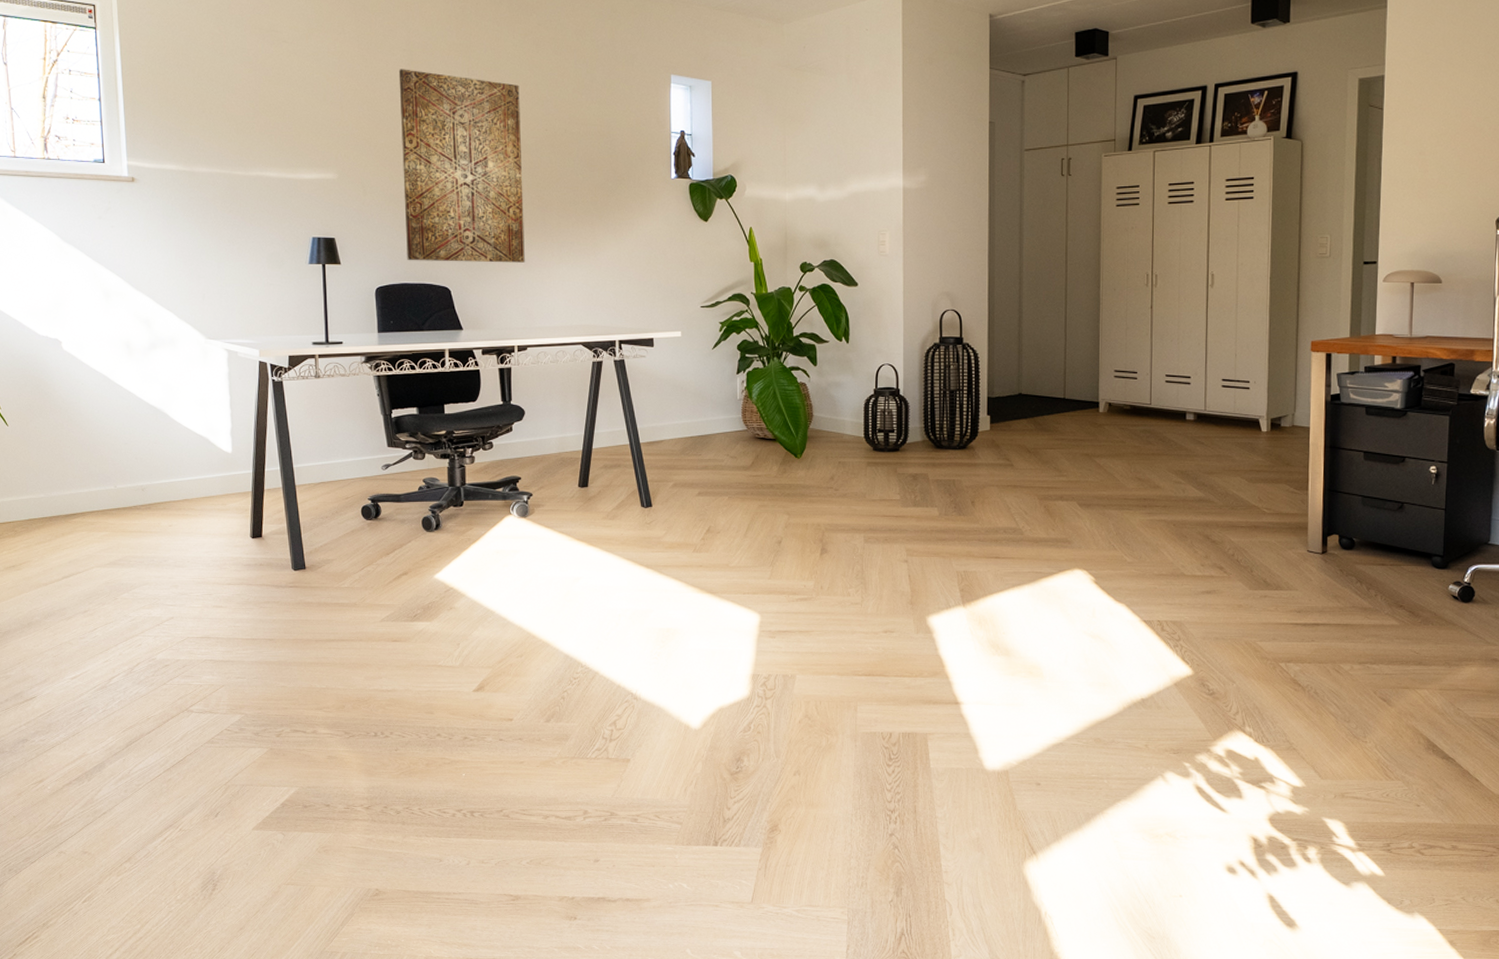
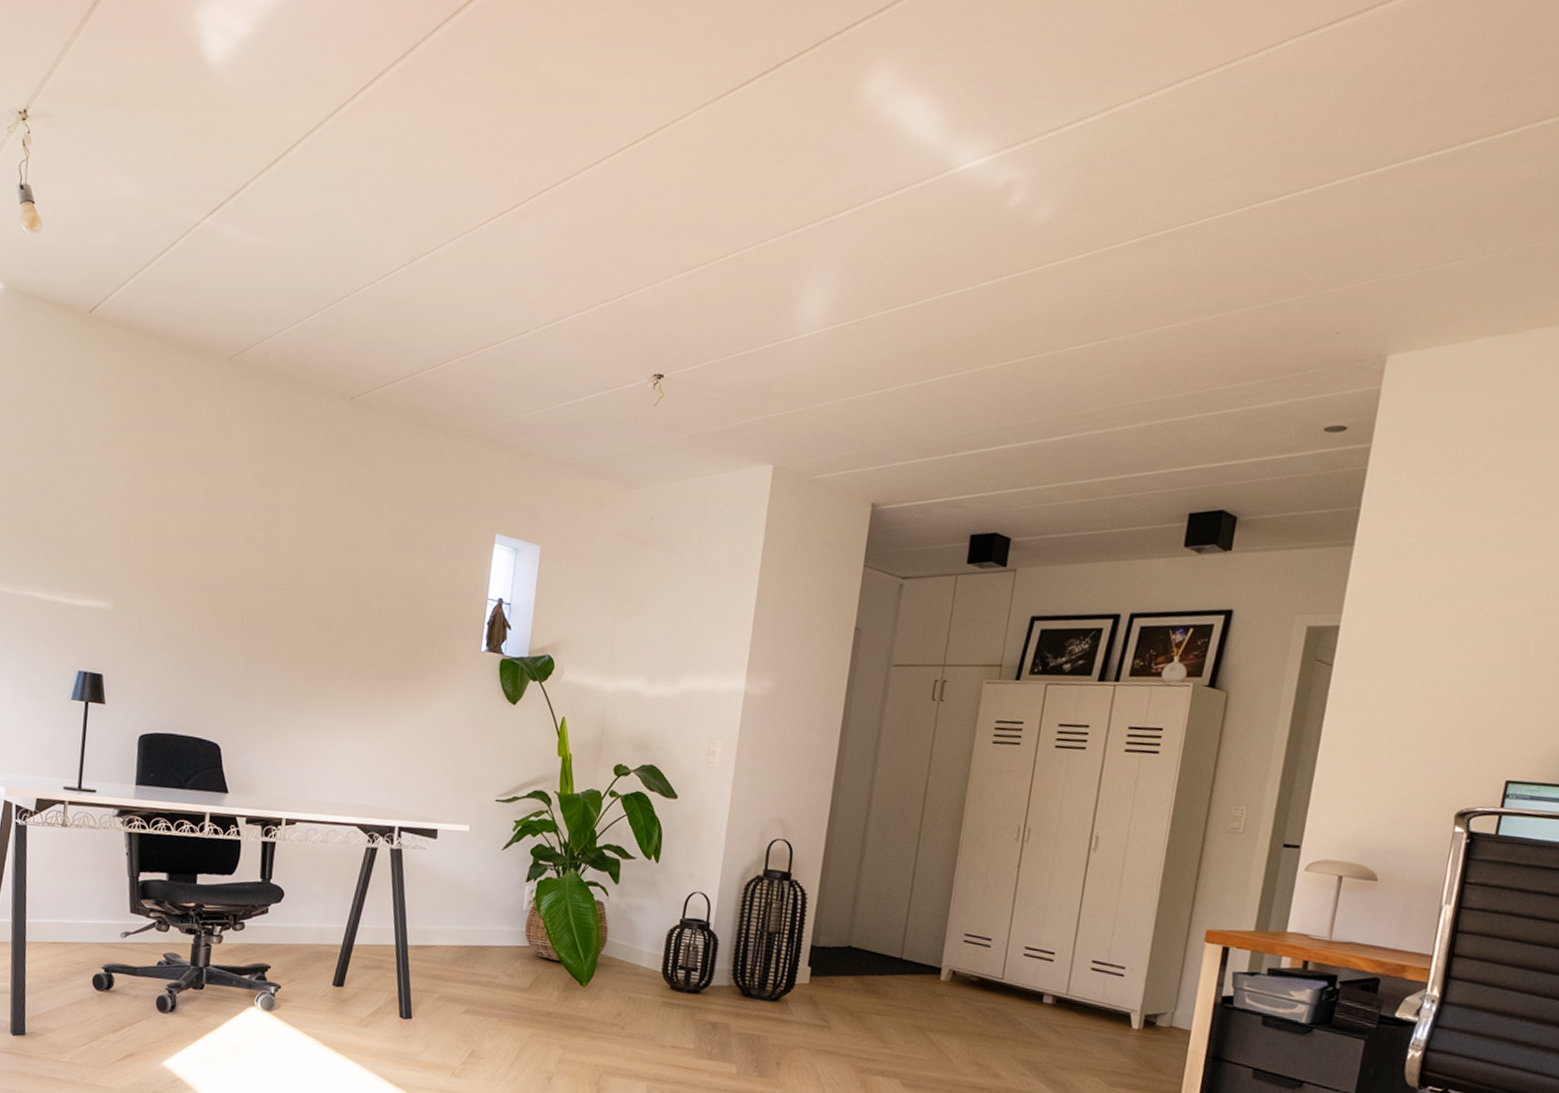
wall art: present [398,69,525,263] -> none [177,494,325,727]

